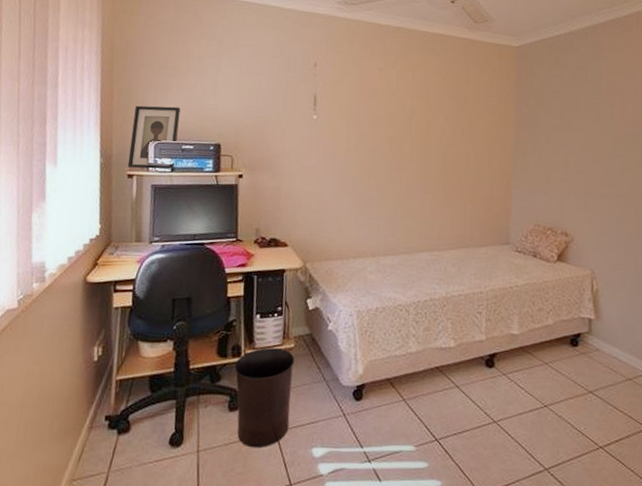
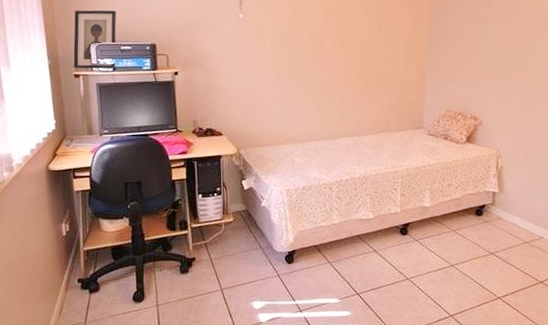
waste bin: present [234,347,295,448] -> none [182,222,234,303]

